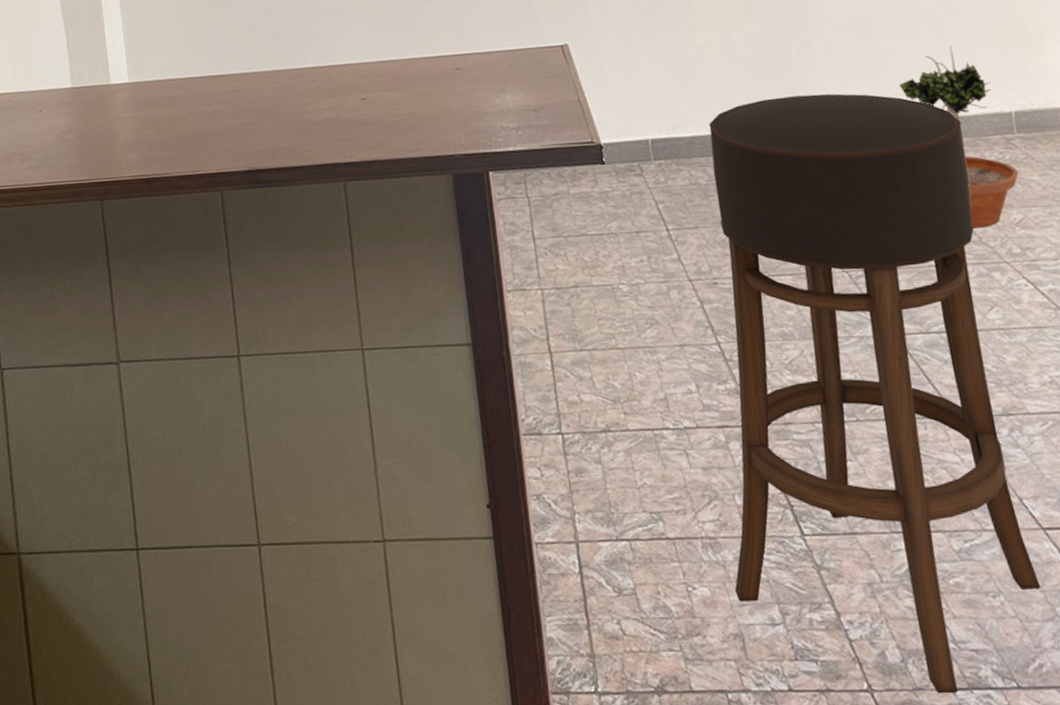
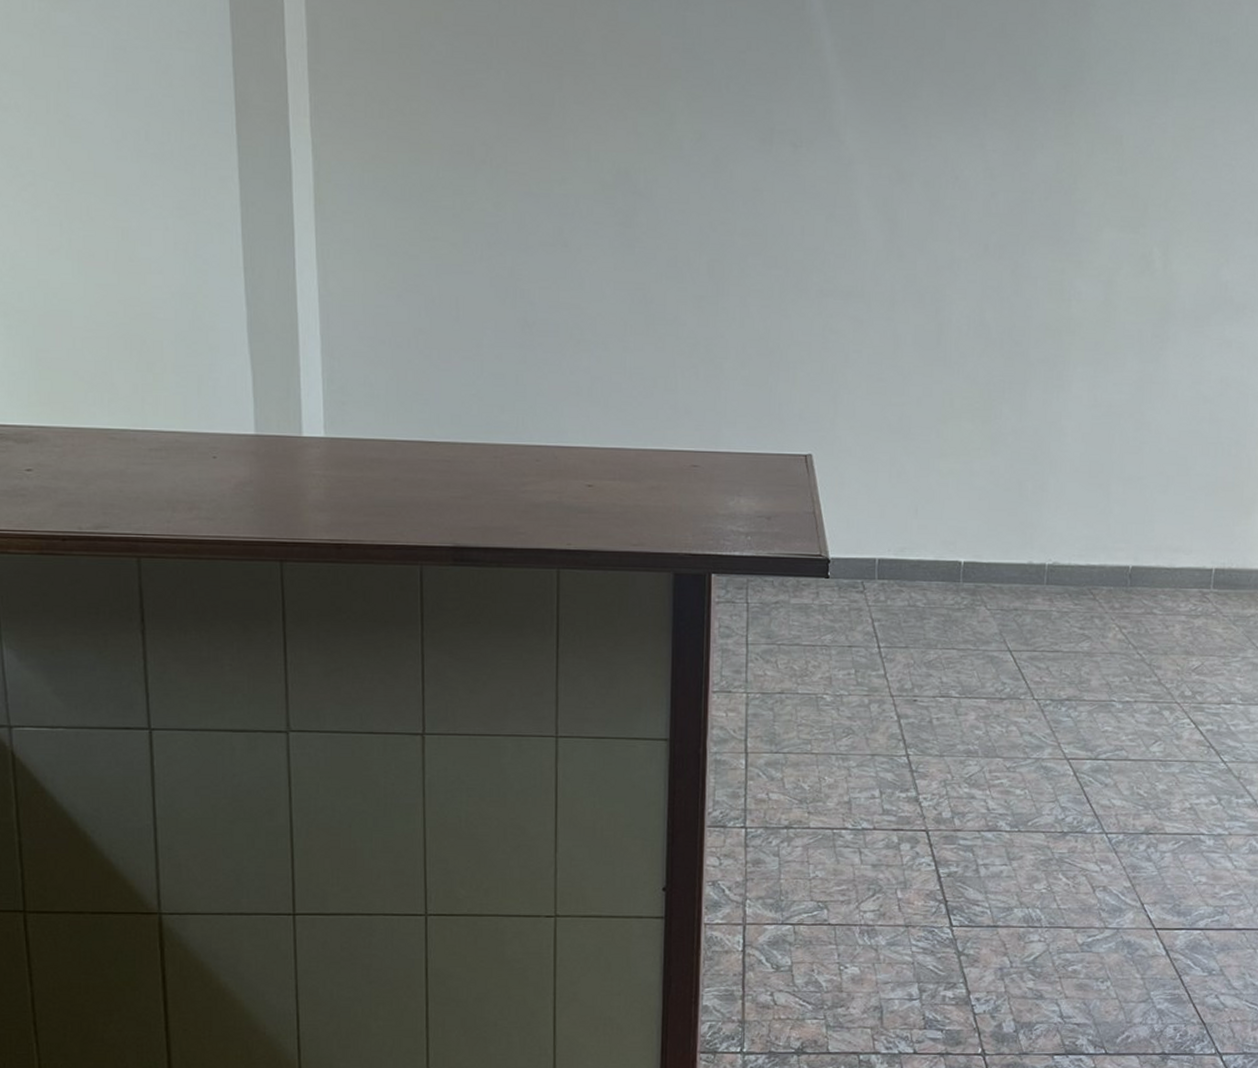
bar stool: present [709,93,1041,694] -> none [883,531,1167,1058]
potted tree: present [900,45,1019,228] -> none [1120,500,1206,671]

